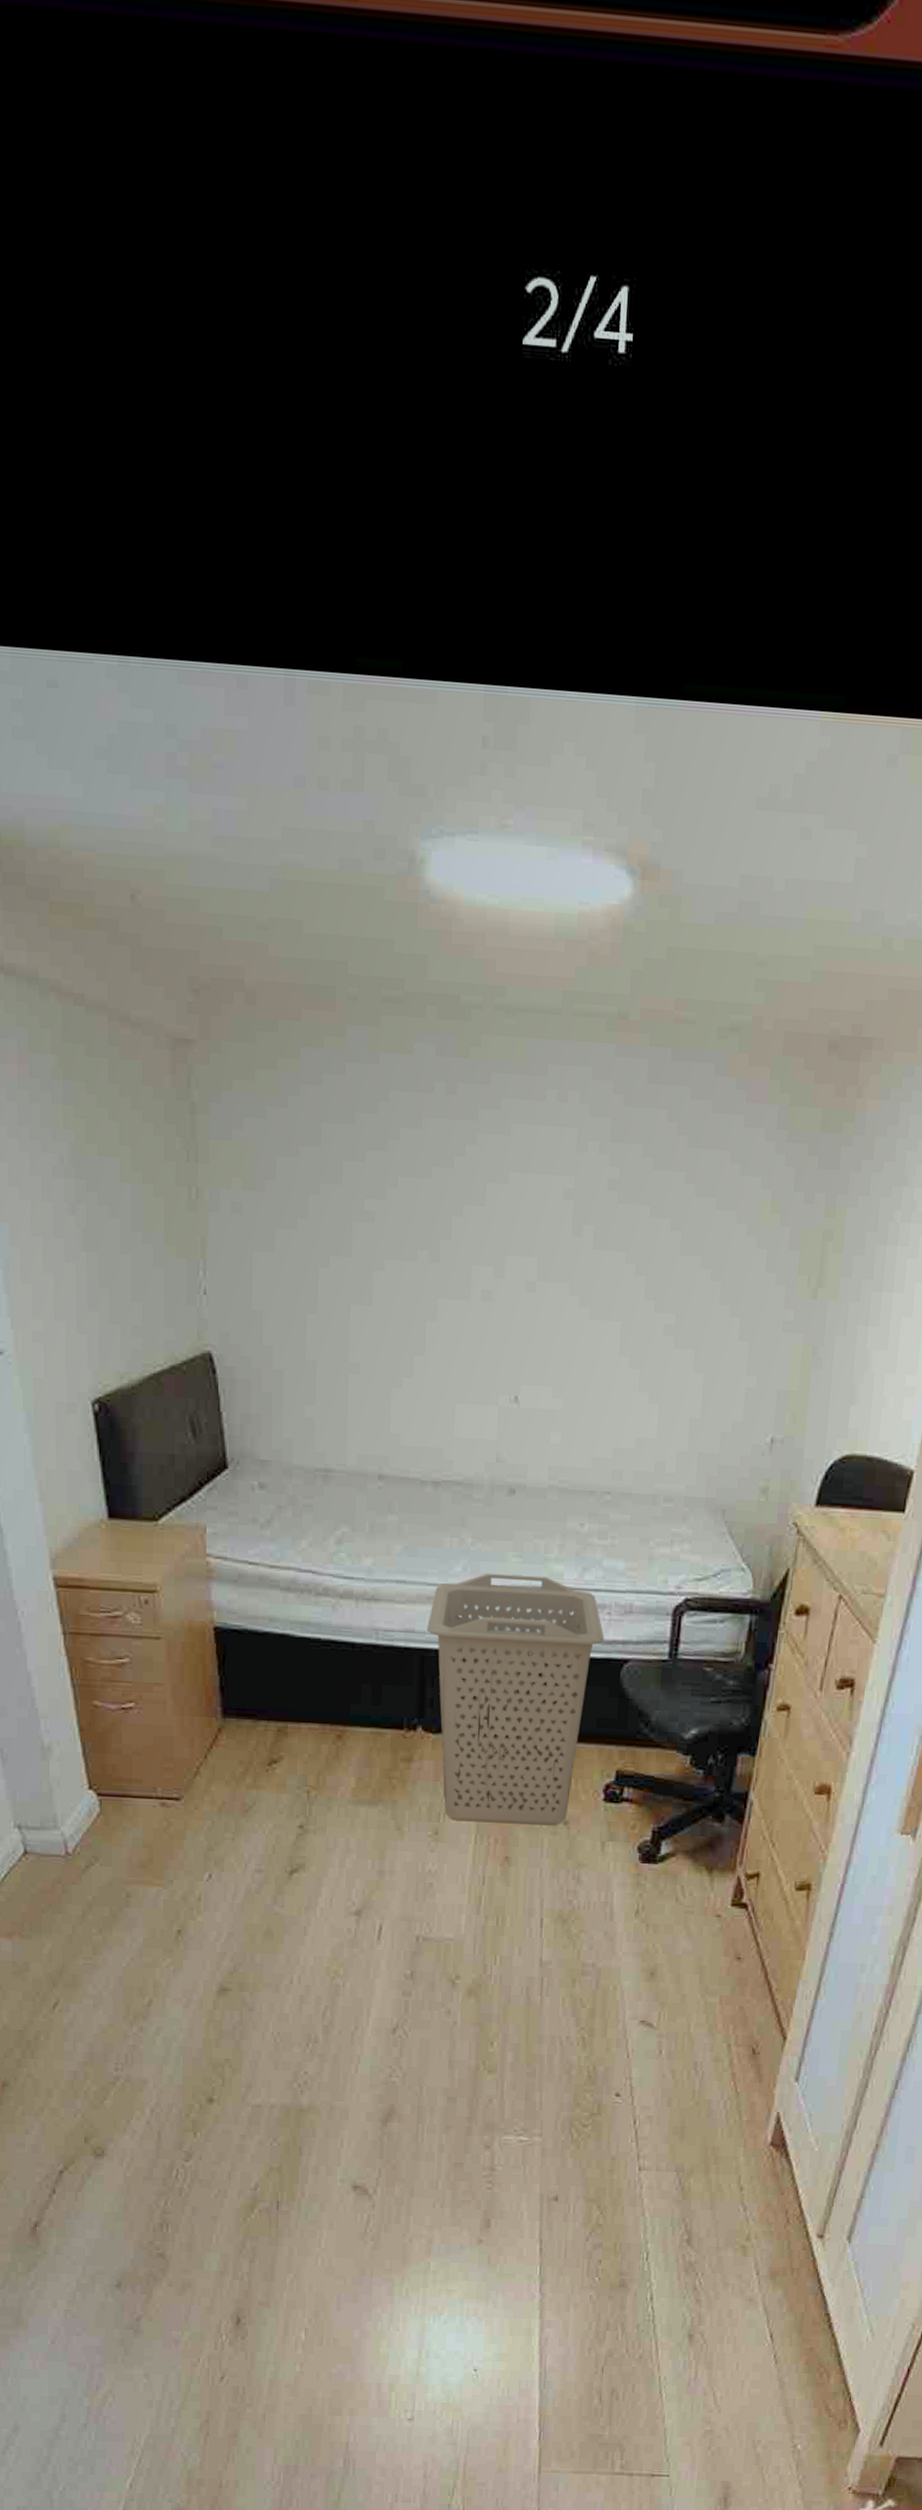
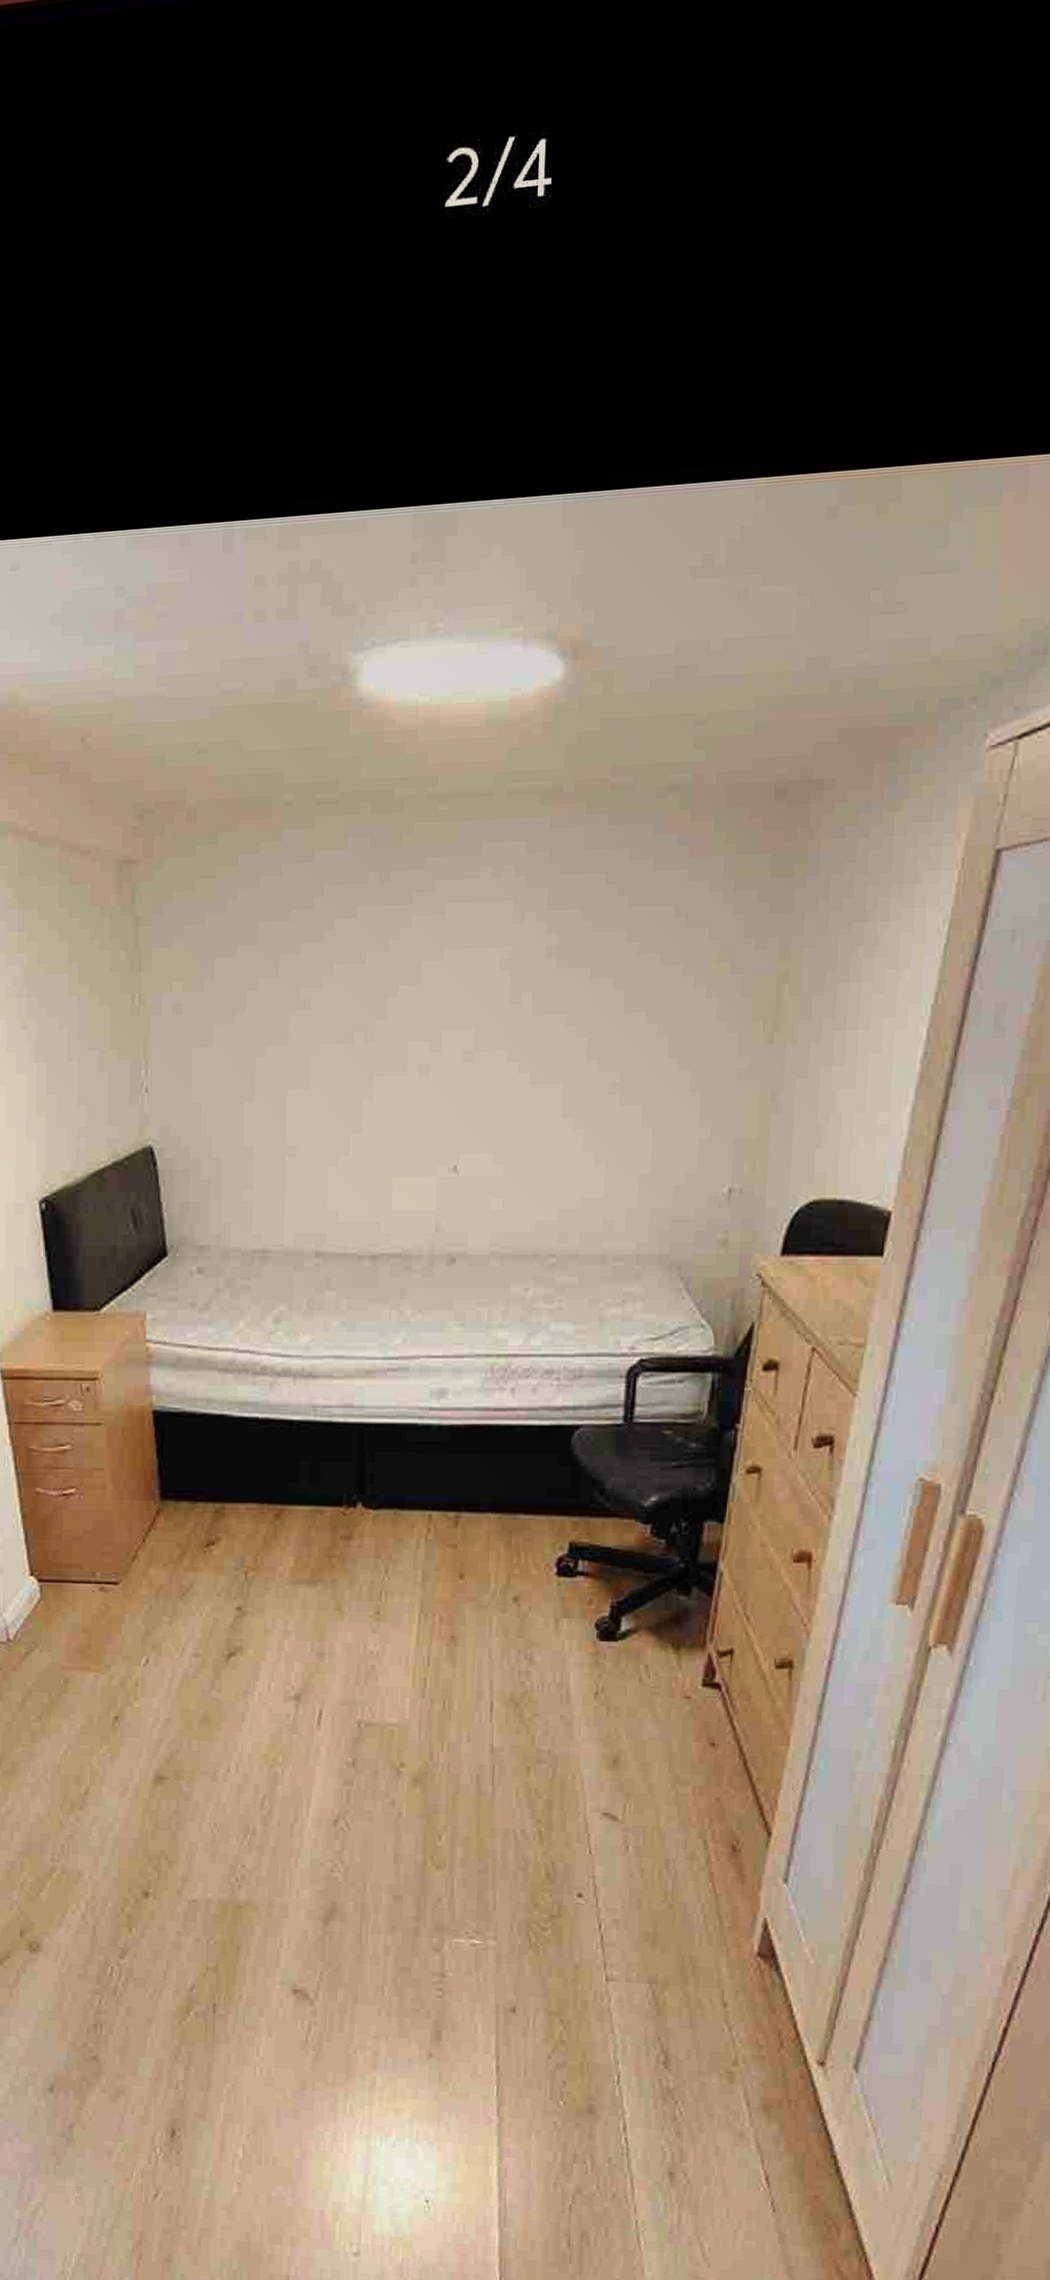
laundry basket: present [427,1574,605,1826] -> none [366,1345,553,1603]

